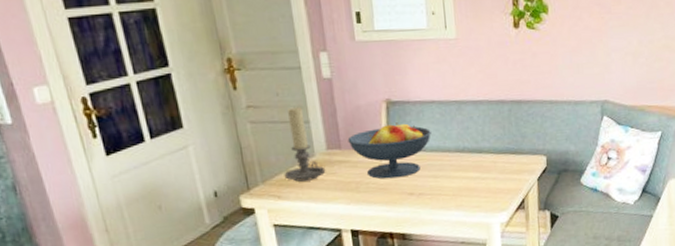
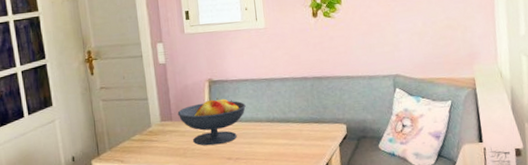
candle holder: present [284,107,326,182] -> none [126,87,160,149]

